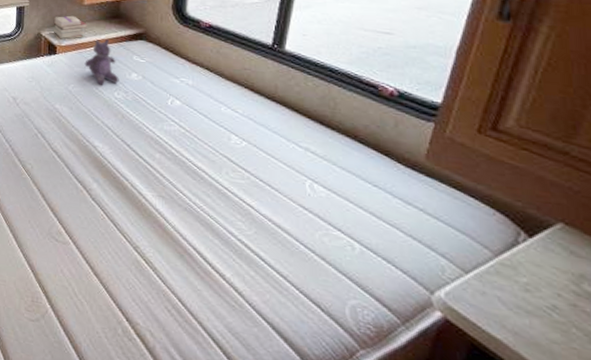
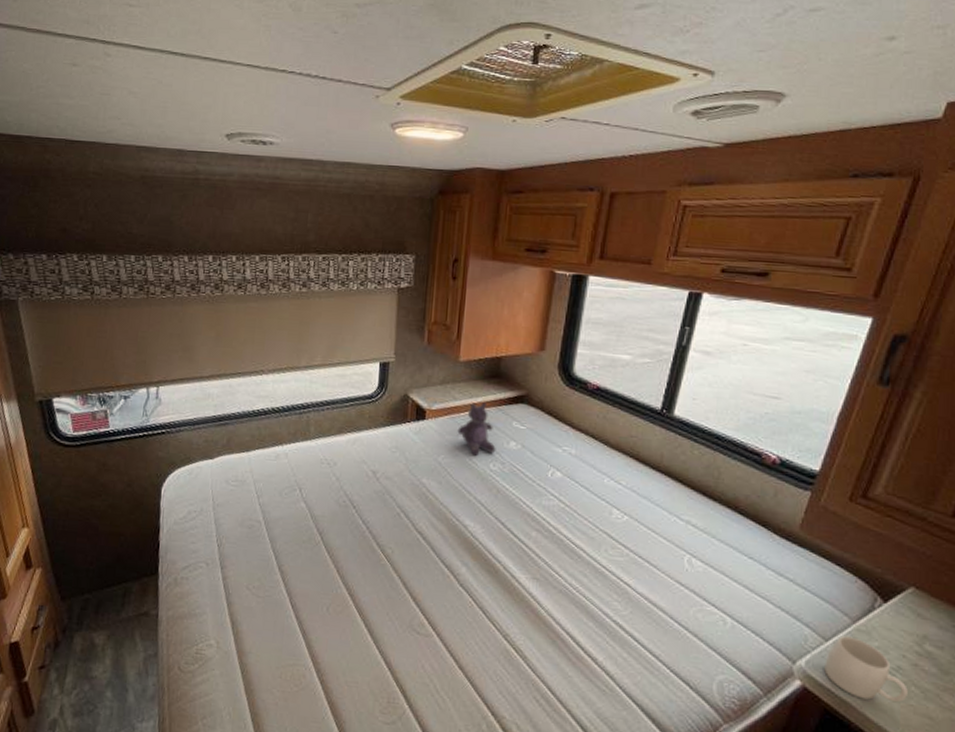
books: present [53,15,87,39] -> none [422,374,462,402]
mug: none [467,269,568,345] -> present [824,636,908,703]

